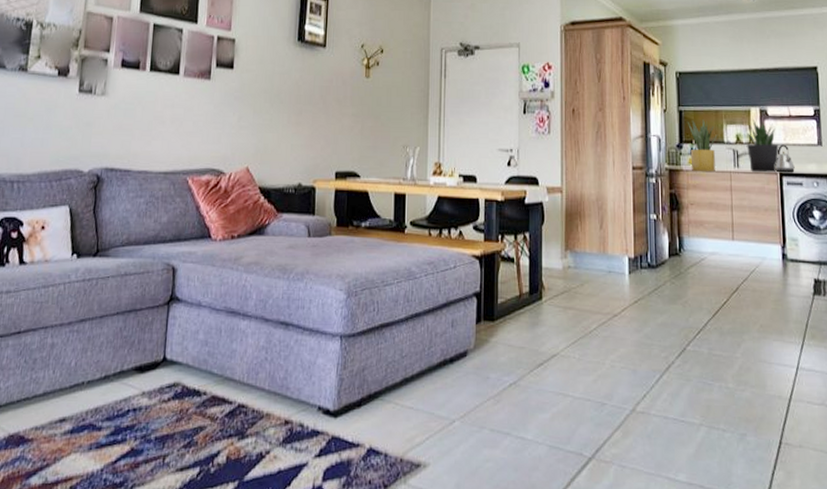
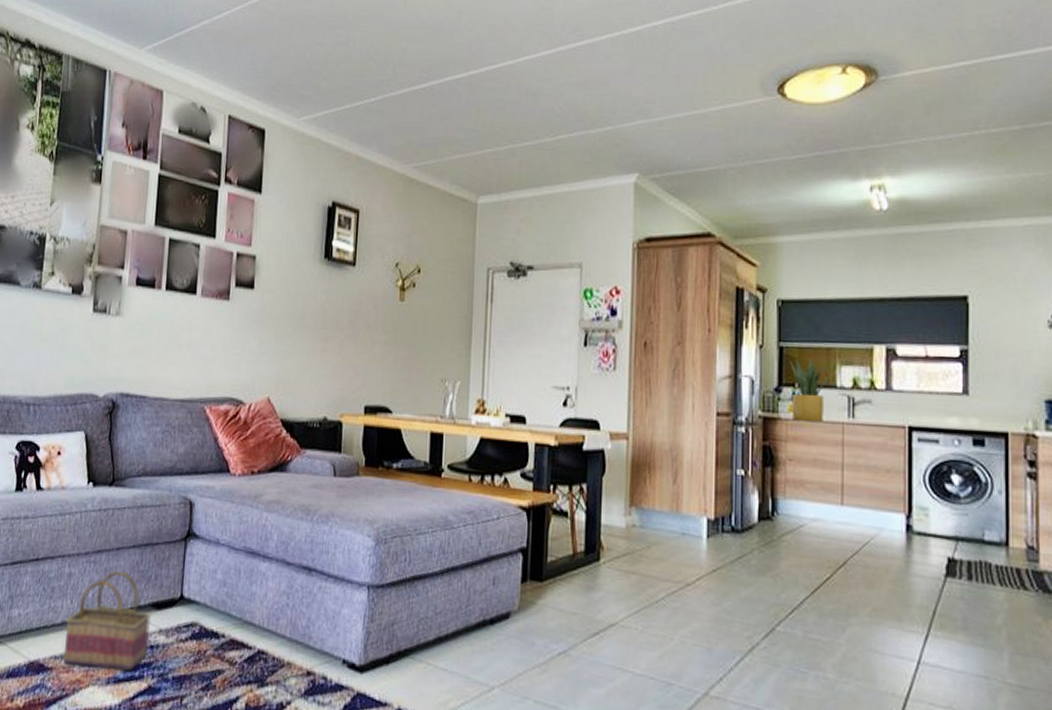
basket: none [45,338,135,435] -> present [64,571,152,671]
planter: present [747,119,779,173] -> none [867,360,909,426]
kettle: present [774,144,795,173] -> none [901,392,929,428]

